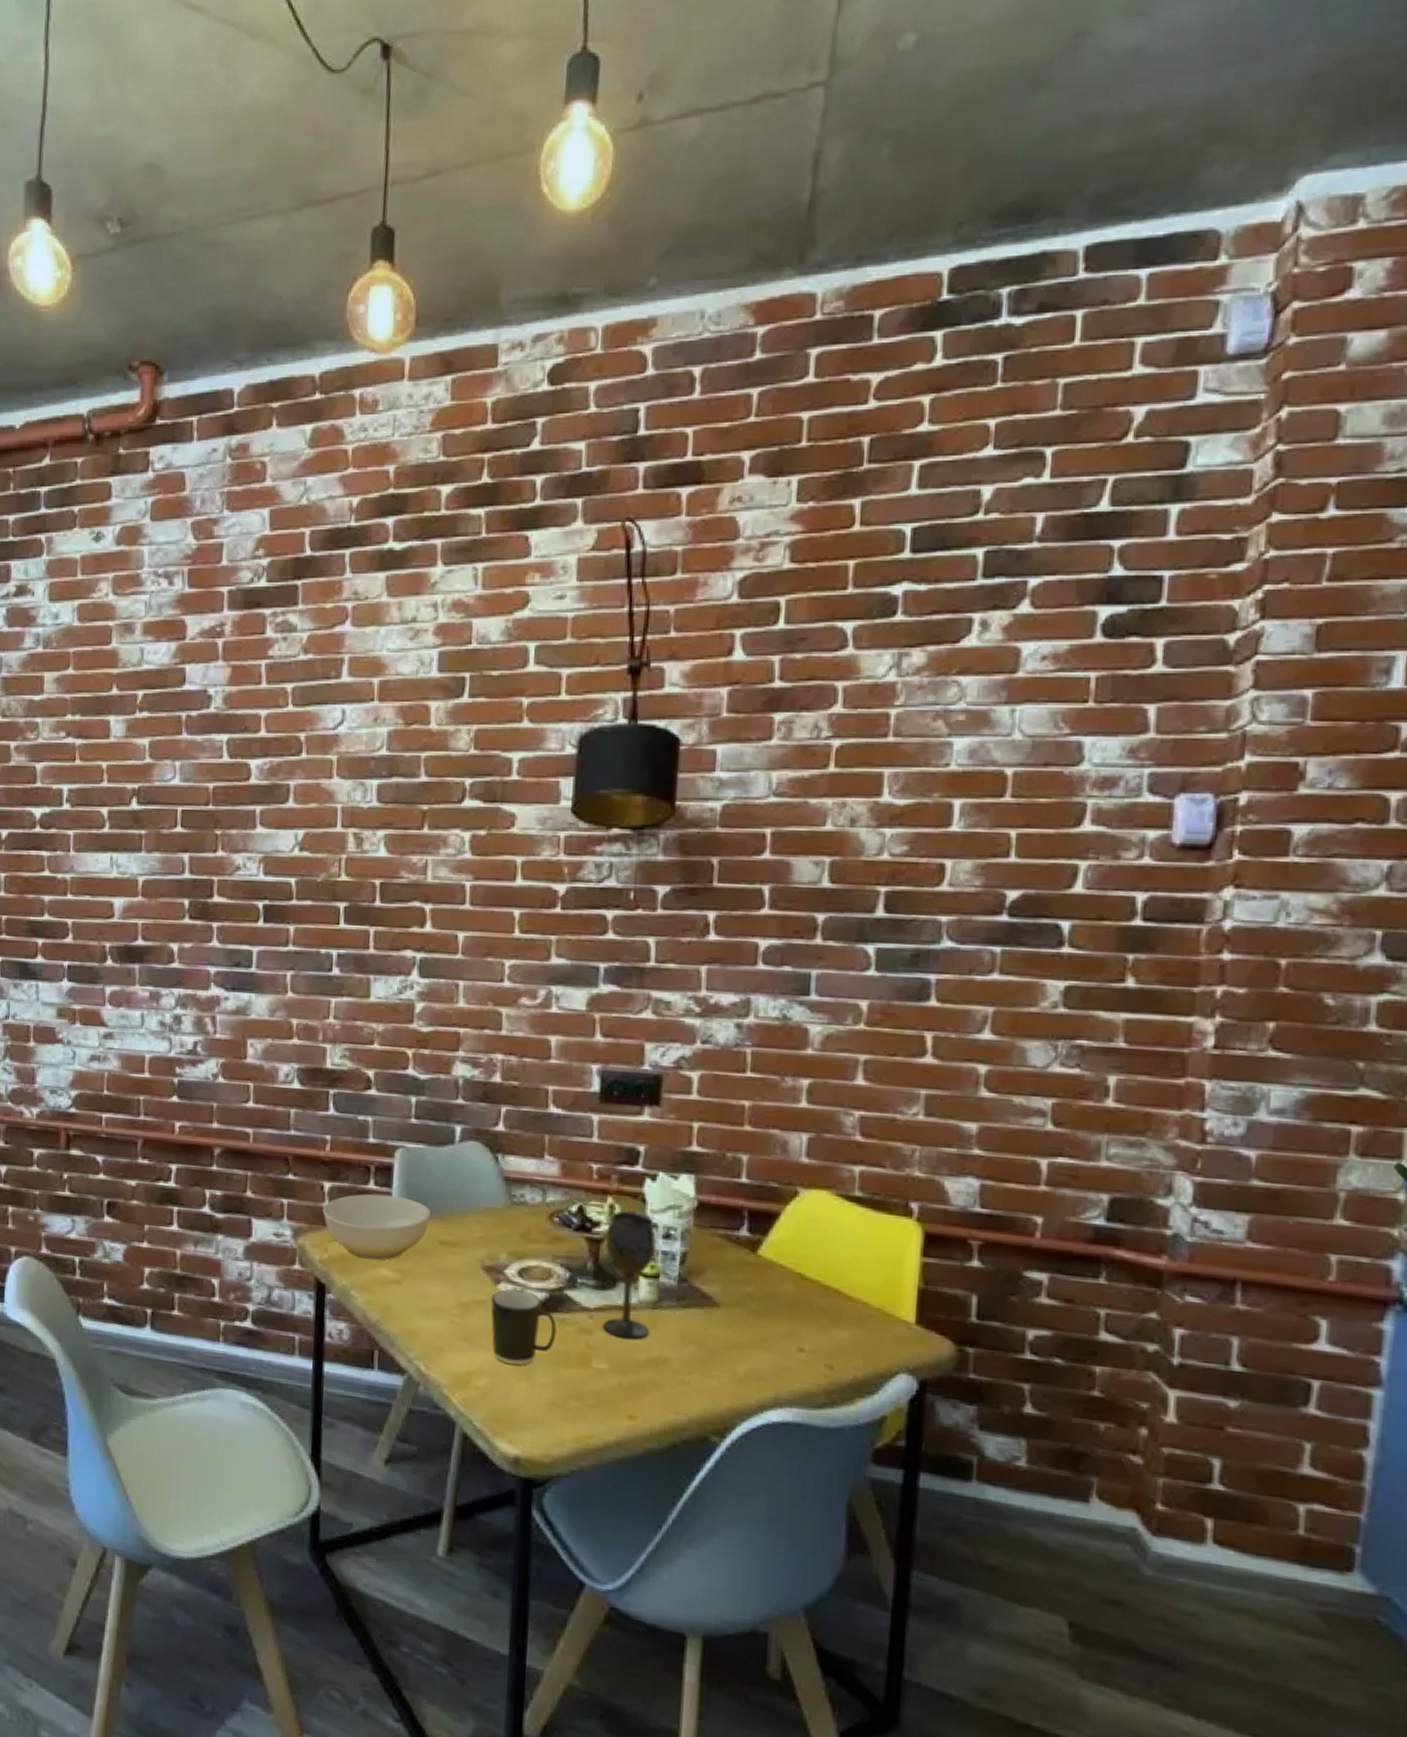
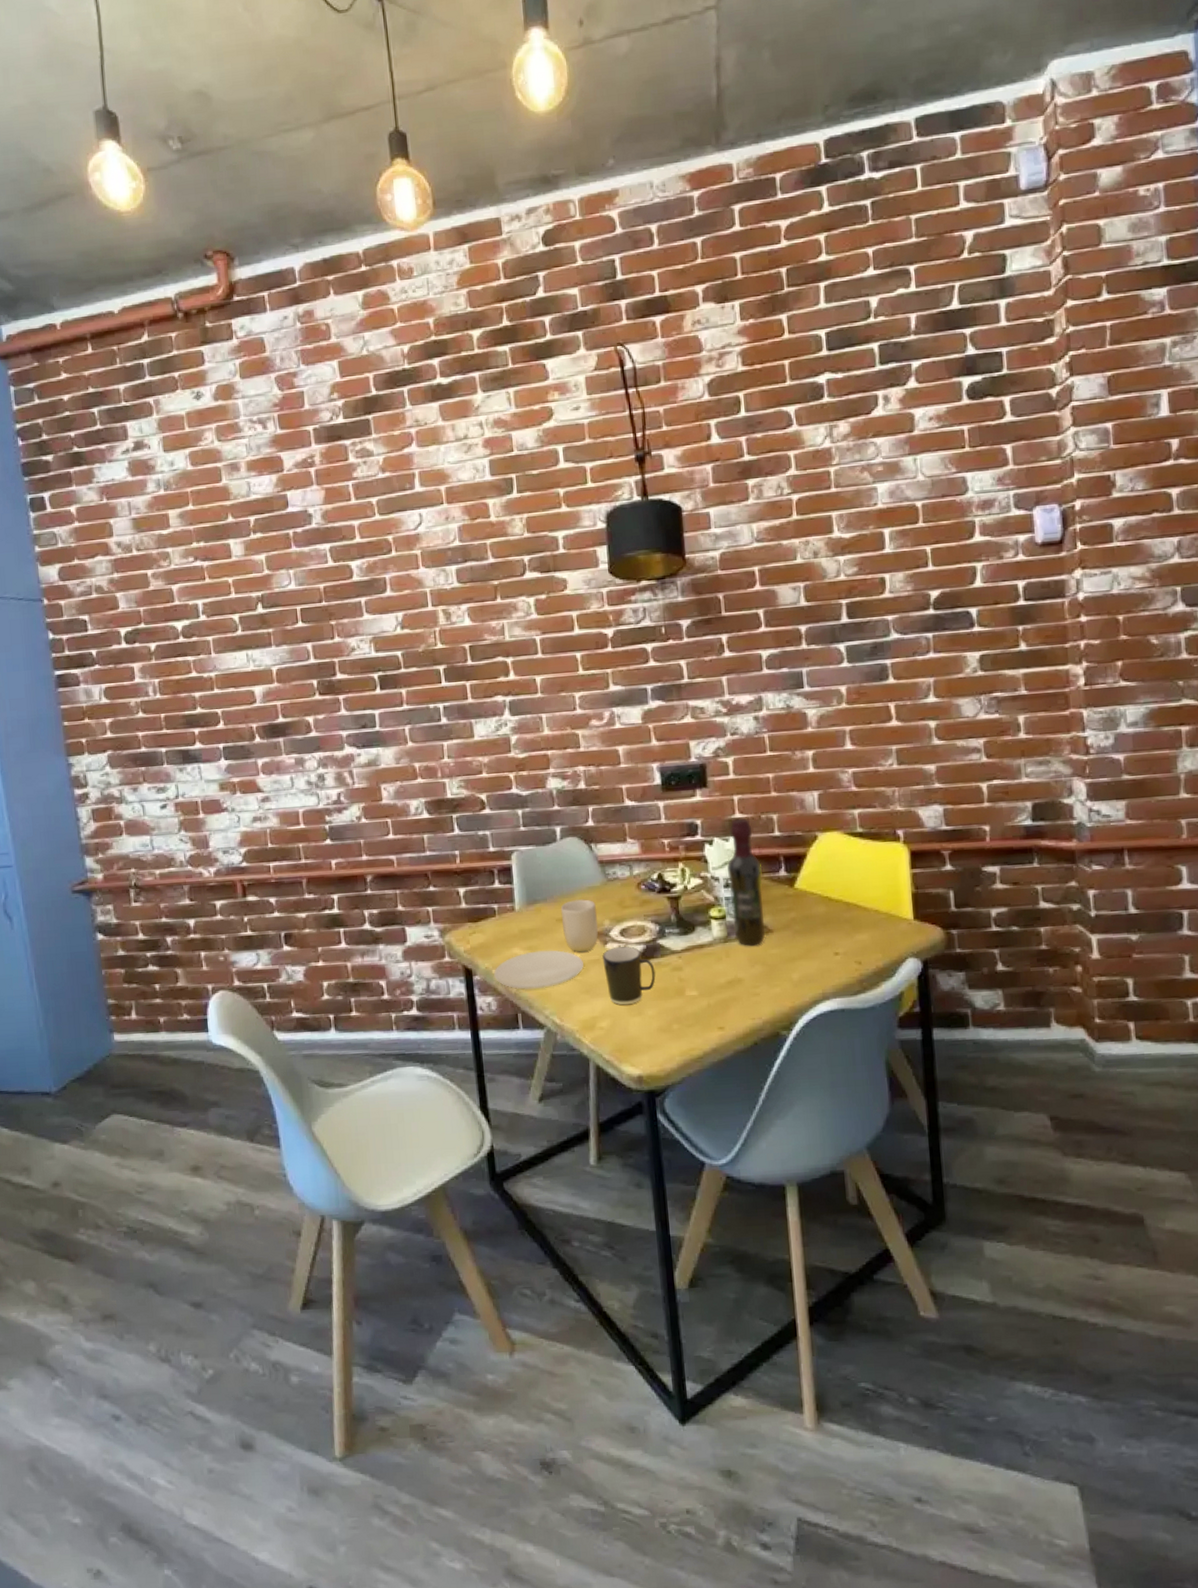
bowl: present [322,1193,432,1260] -> none [460,889,547,943]
plate: none [350,1275,466,1326] -> present [493,950,584,991]
cup: none [446,1220,493,1289] -> present [560,899,599,952]
wine glass: present [602,1211,657,1339] -> none [681,871,724,969]
wine bottle: none [667,1152,718,1320] -> present [727,818,765,946]

